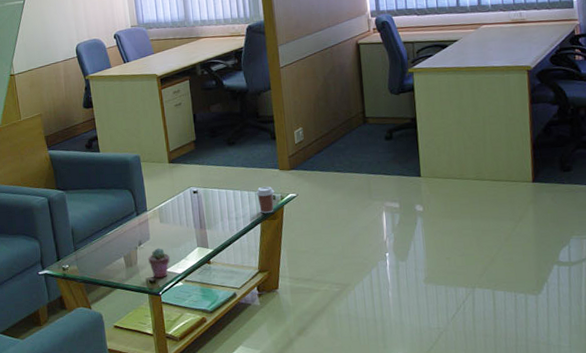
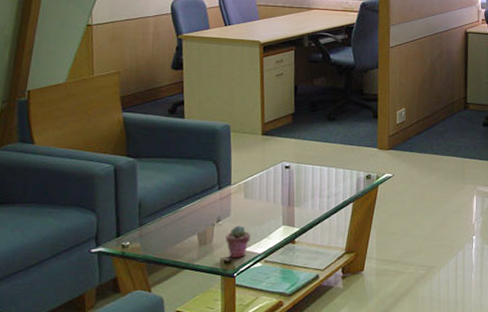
coffee cup: present [256,186,275,214] -> none [351,164,371,193]

